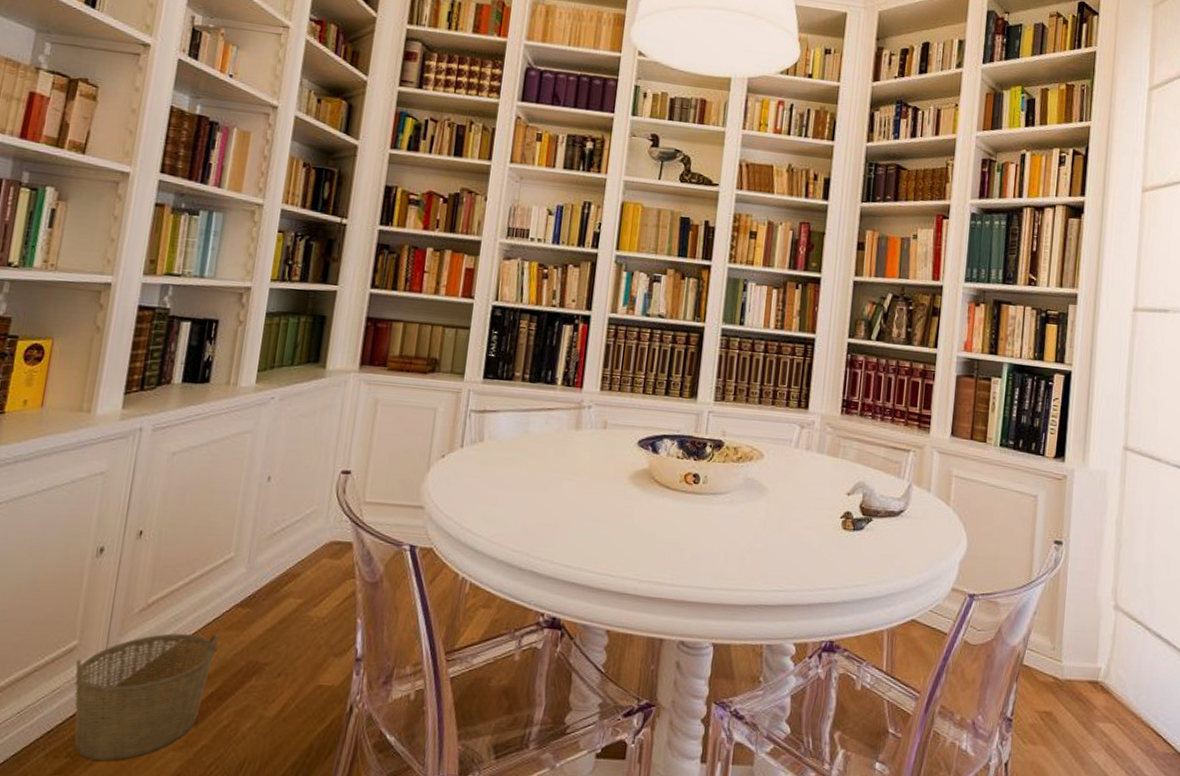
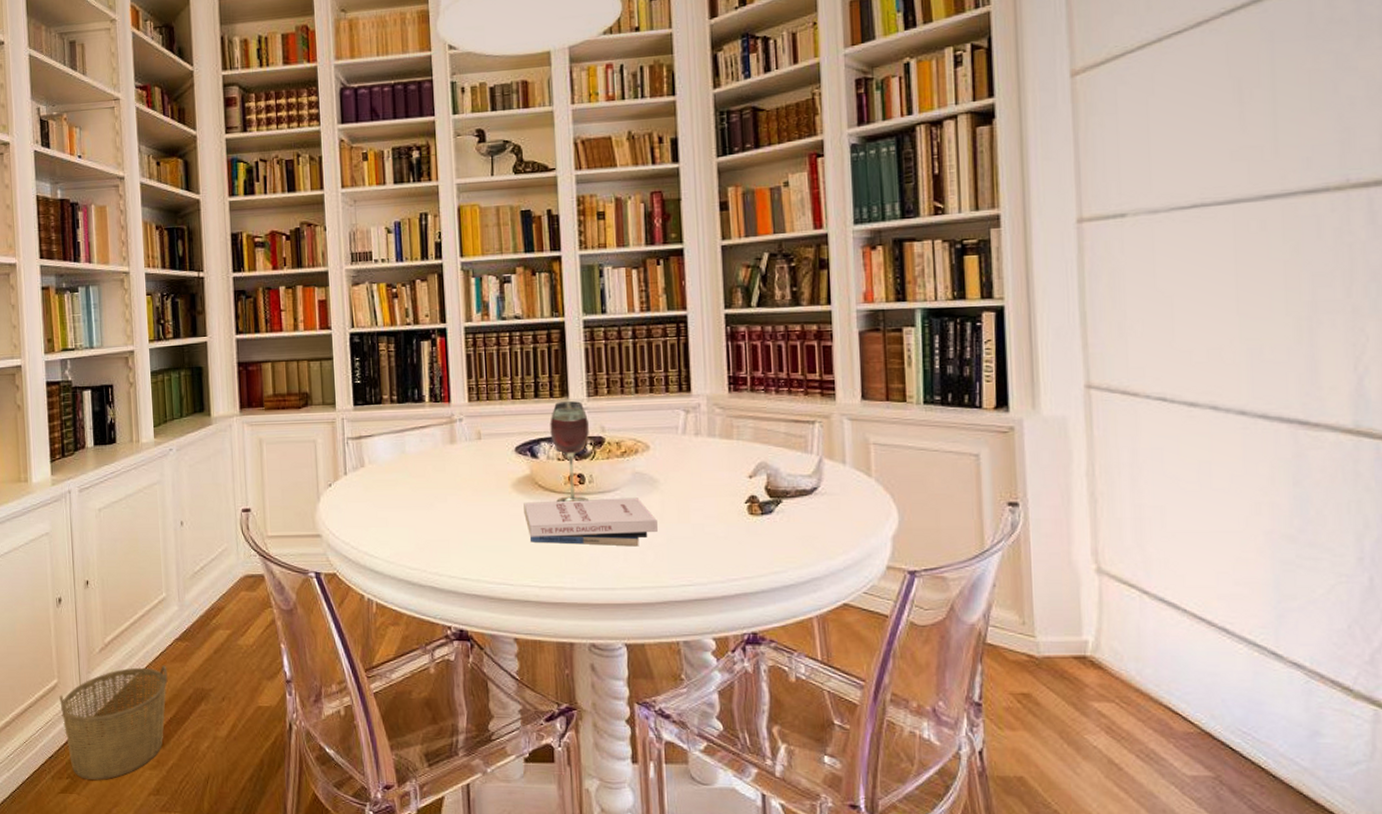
books: none [636,495,760,549] -> present [524,498,658,547]
wineglass: none [669,402,712,501] -> present [550,401,589,503]

